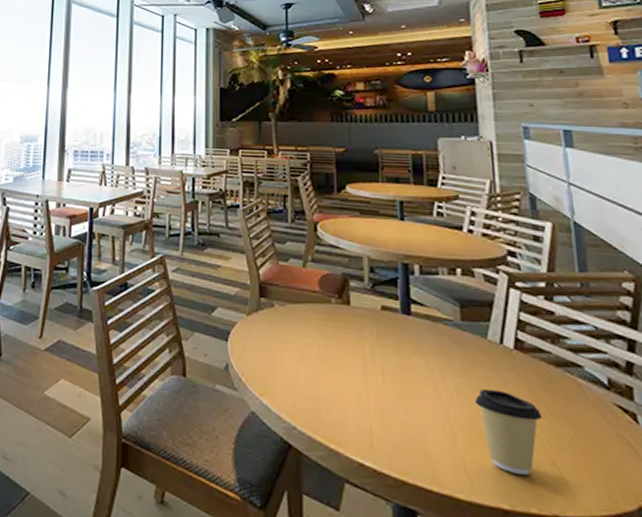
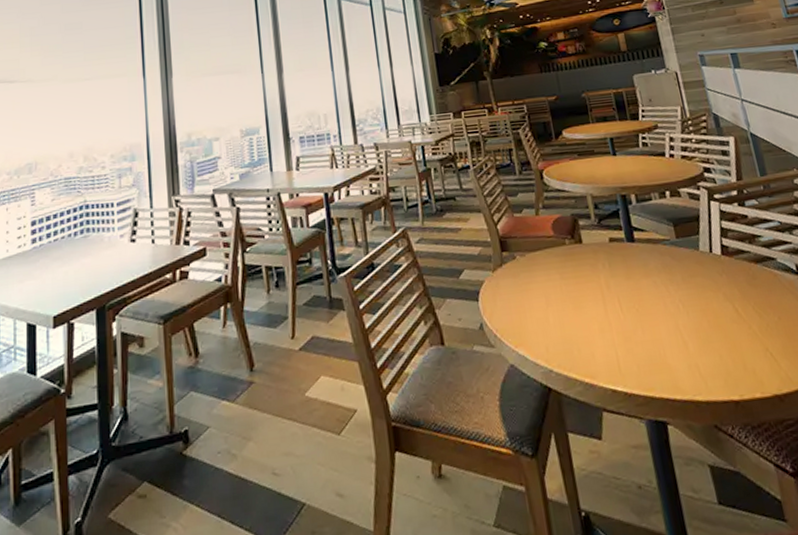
coffee cup: present [475,388,543,475] -> none [698,294,753,367]

